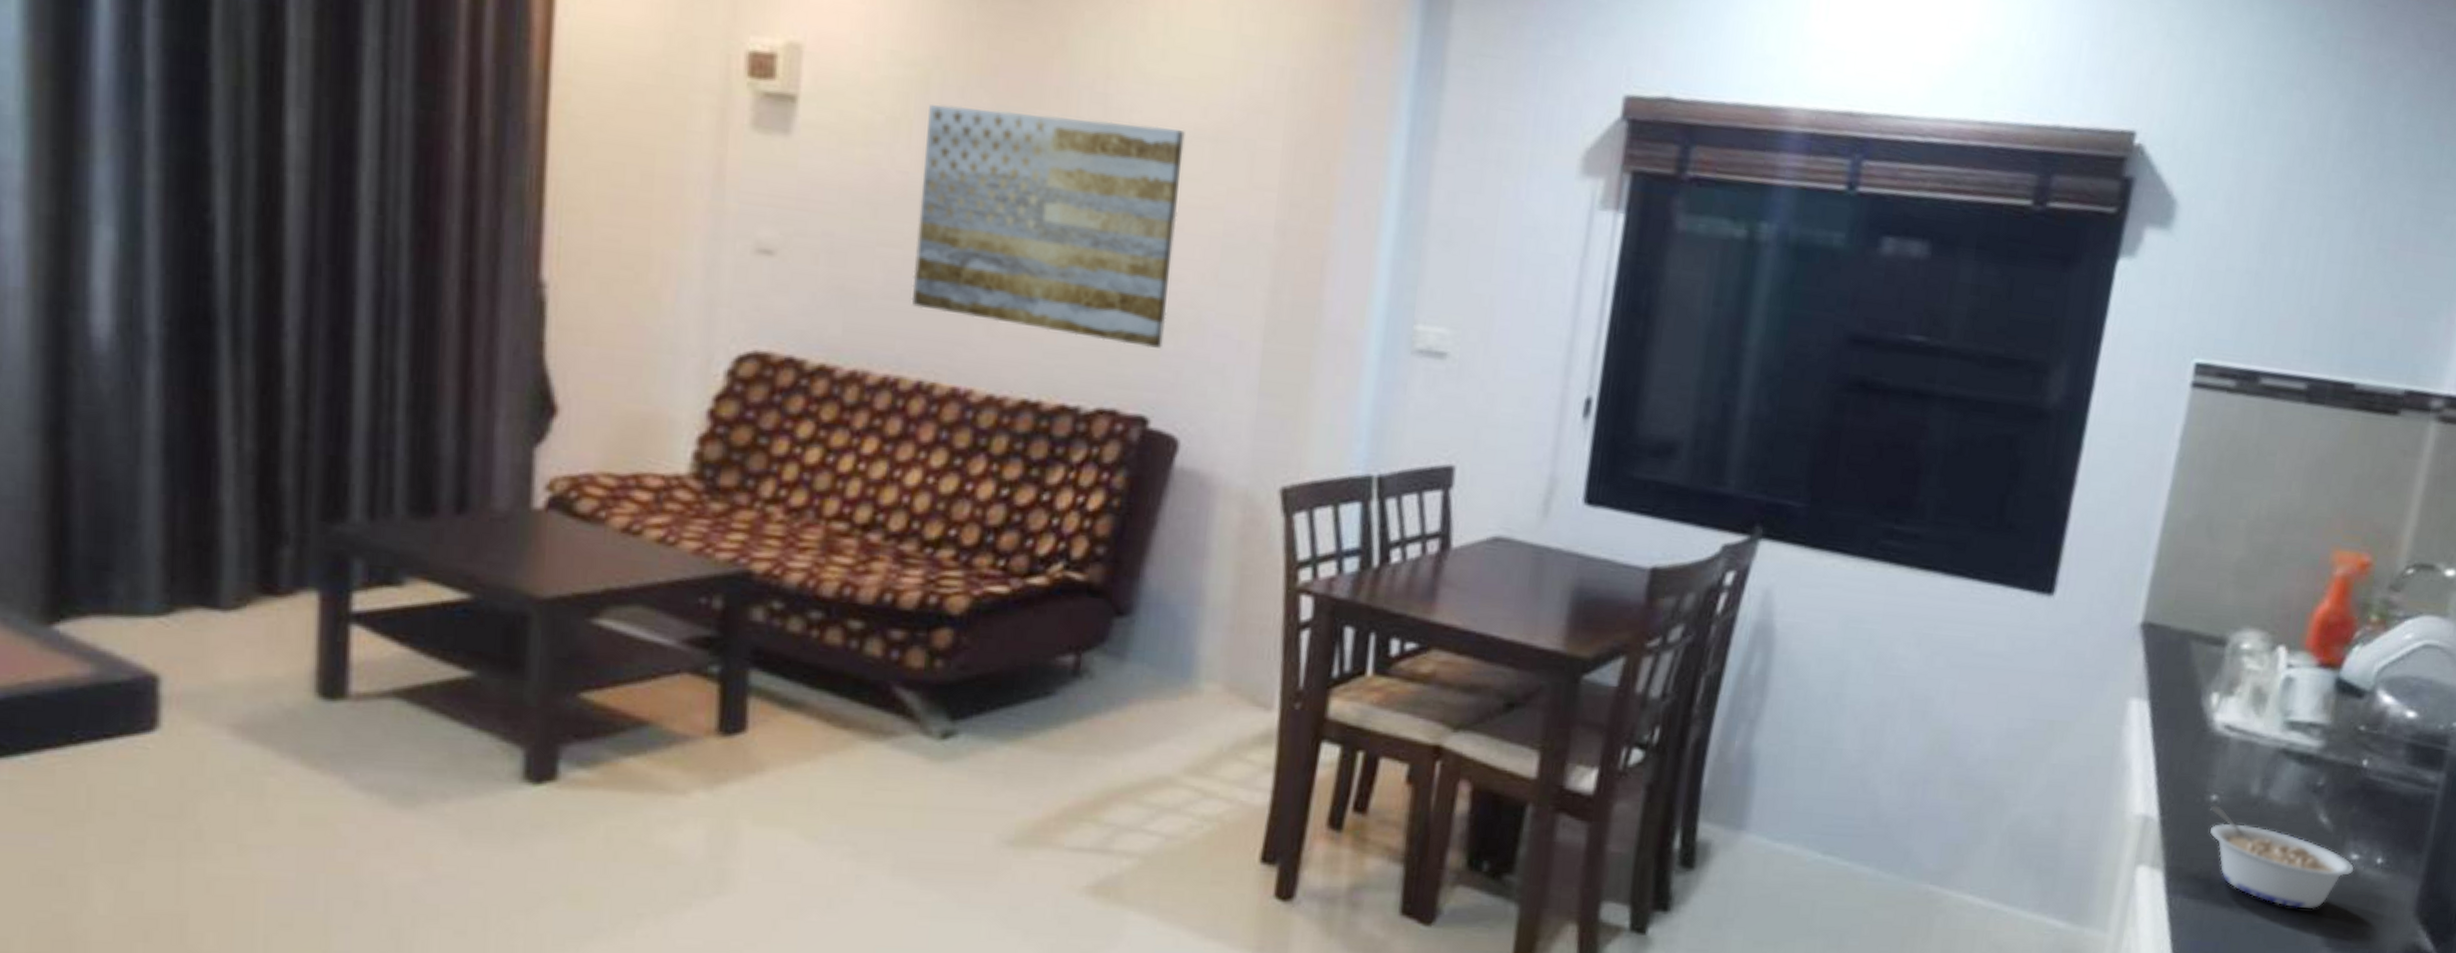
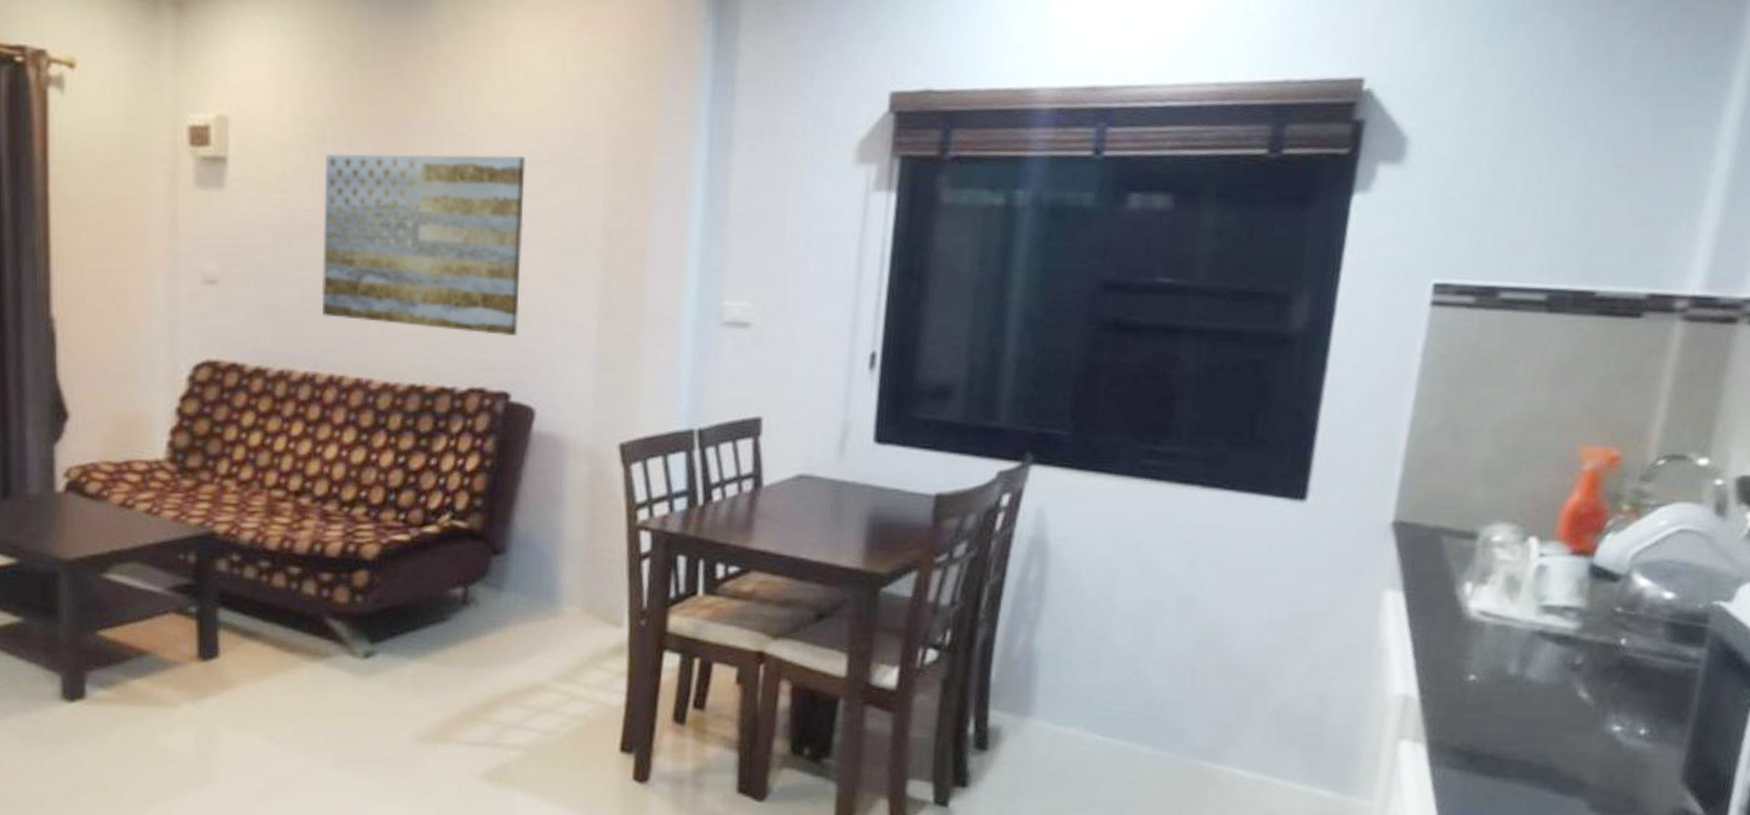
legume: present [2210,805,2355,910] -> none [1469,684,1617,778]

